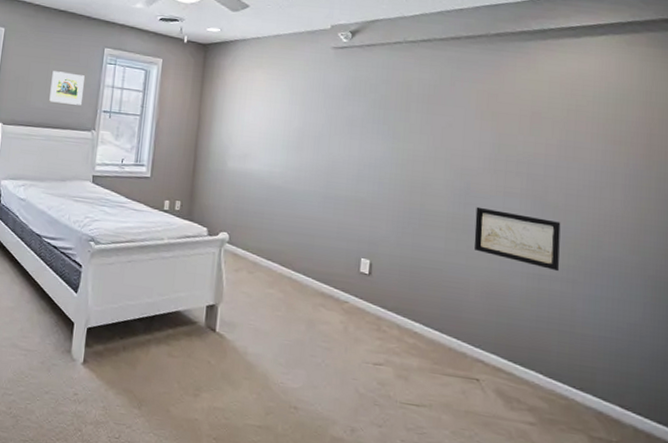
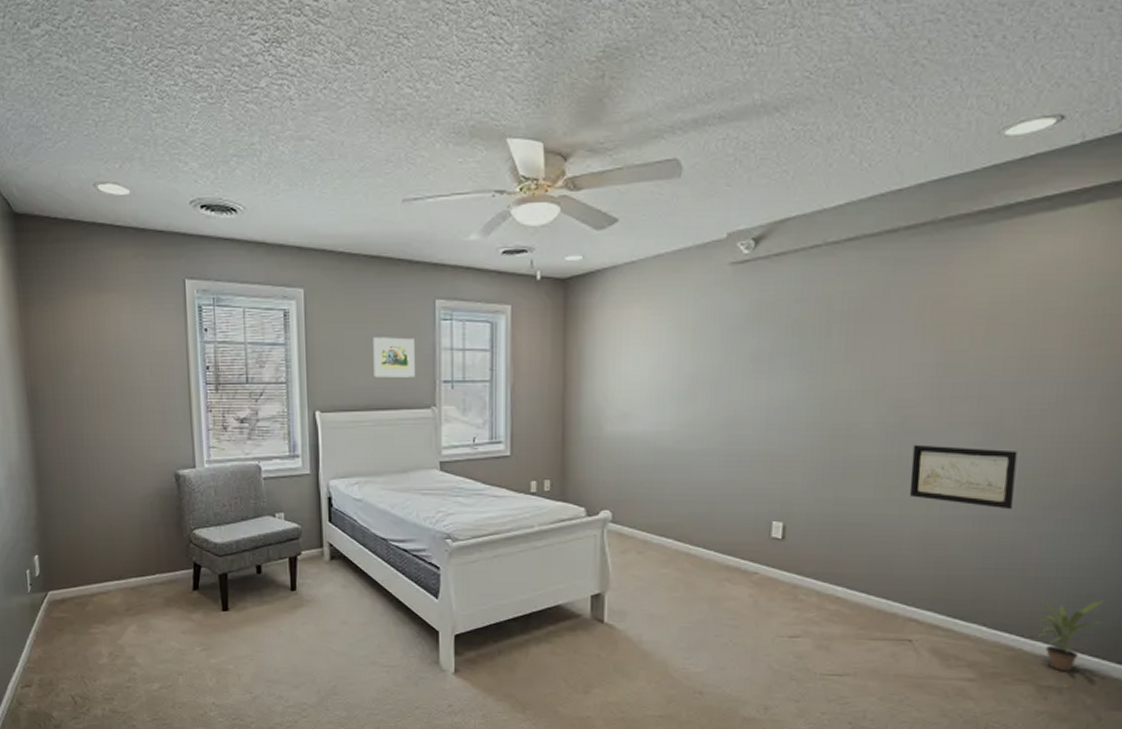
potted plant: none [587,354,643,427] -> present [1037,599,1104,672]

